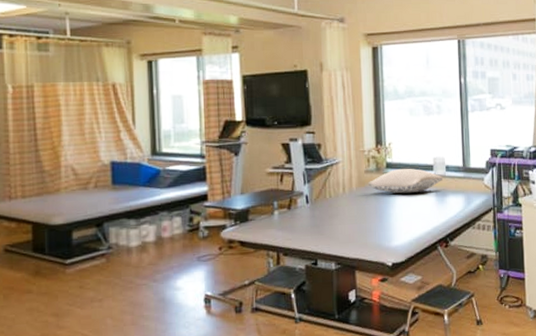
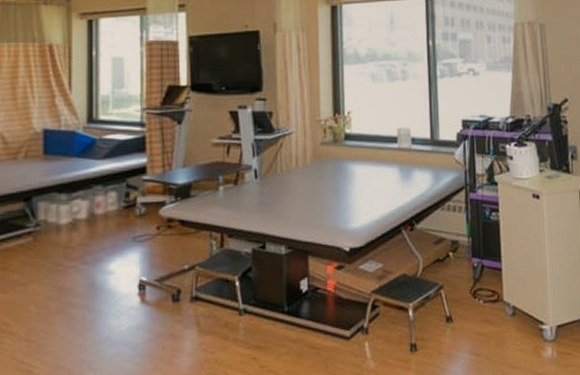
pillow: present [368,168,443,194] -> none [324,140,408,170]

